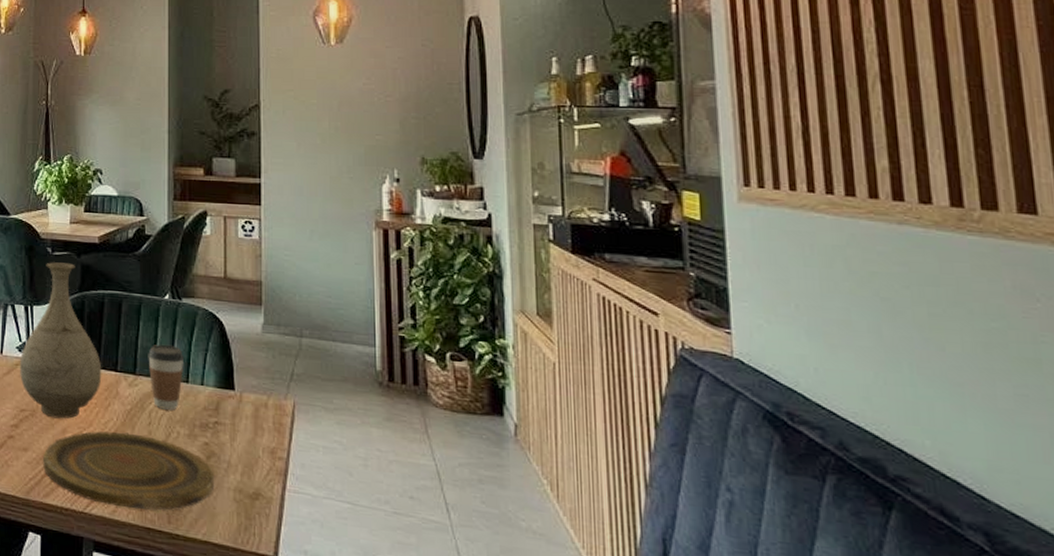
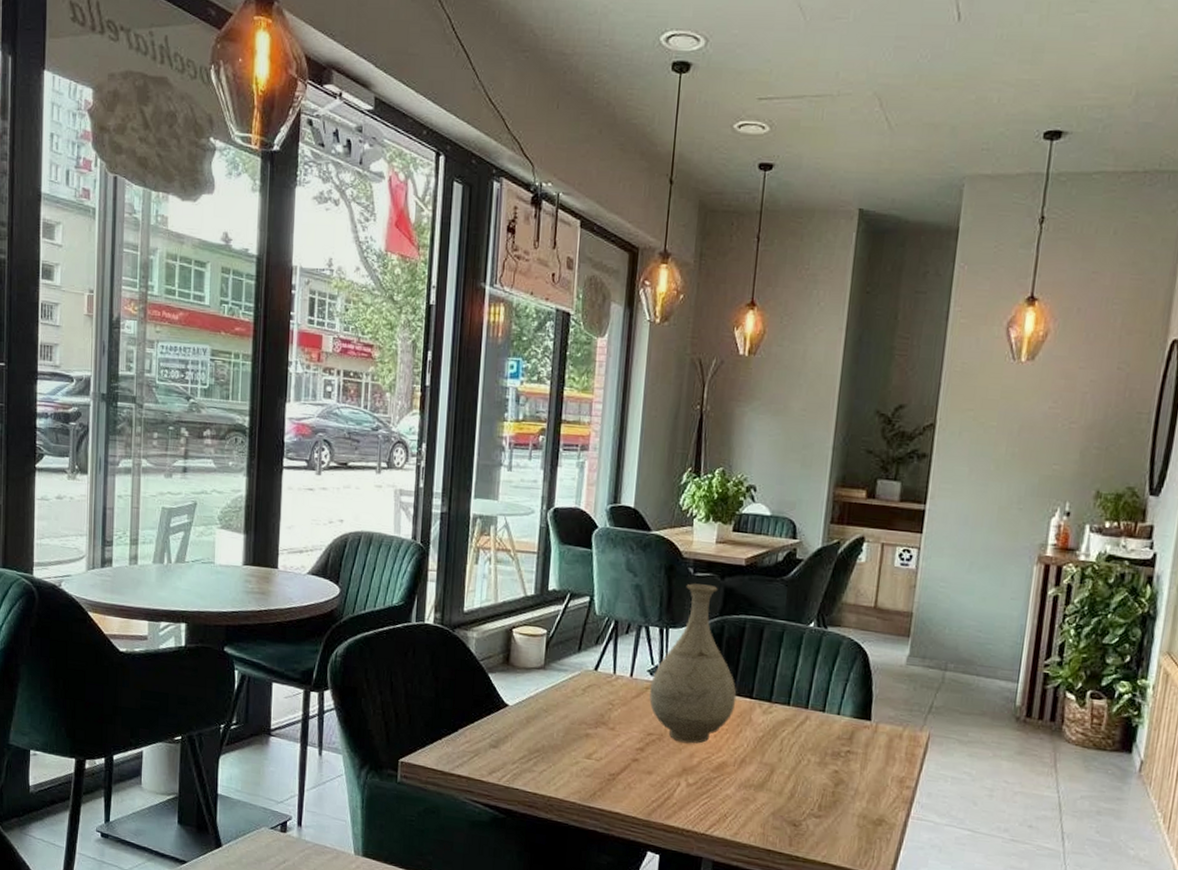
plate: present [42,431,215,510] -> none [666,756,841,834]
coffee cup: present [148,344,185,410] -> none [785,672,824,738]

